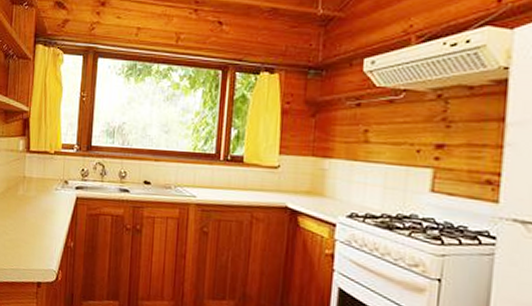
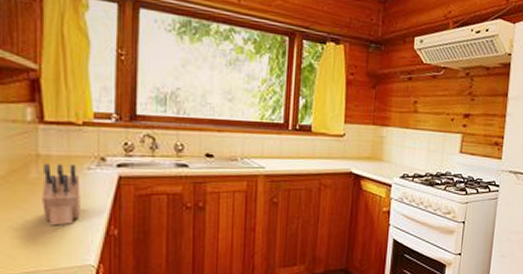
knife block: none [24,183,50,234] -> present [42,163,80,226]

